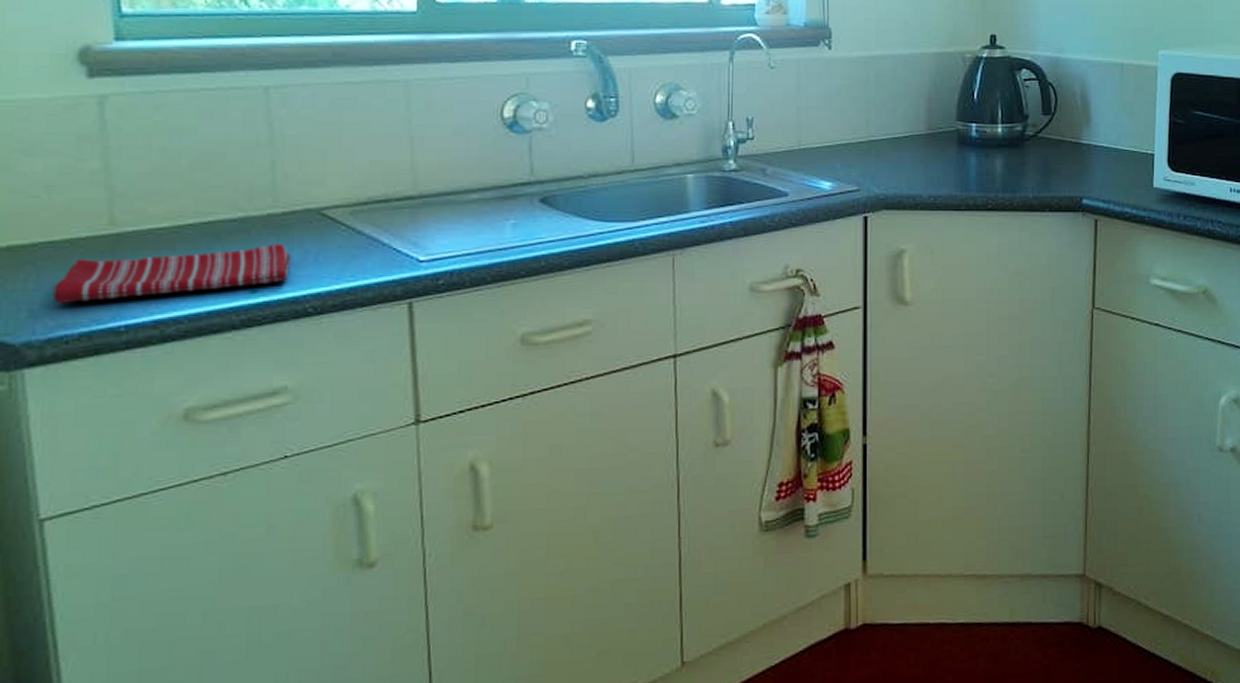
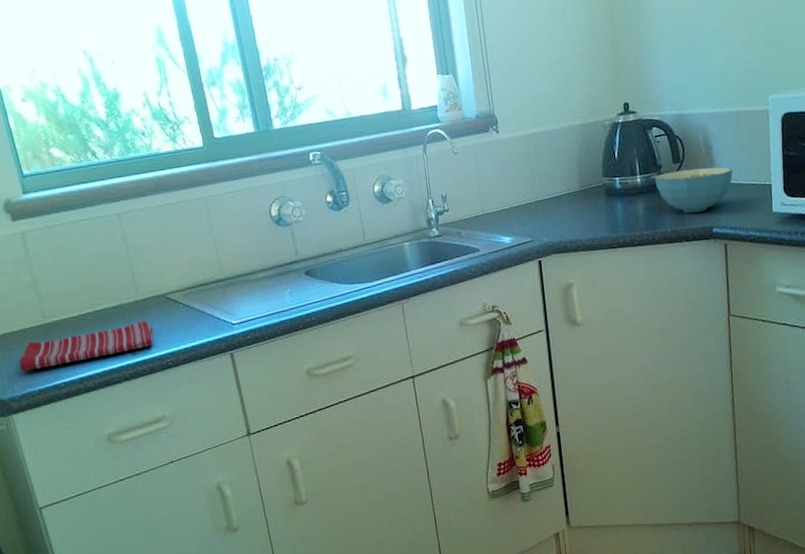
cereal bowl: none [1019,124,1111,178] -> present [654,167,733,213]

